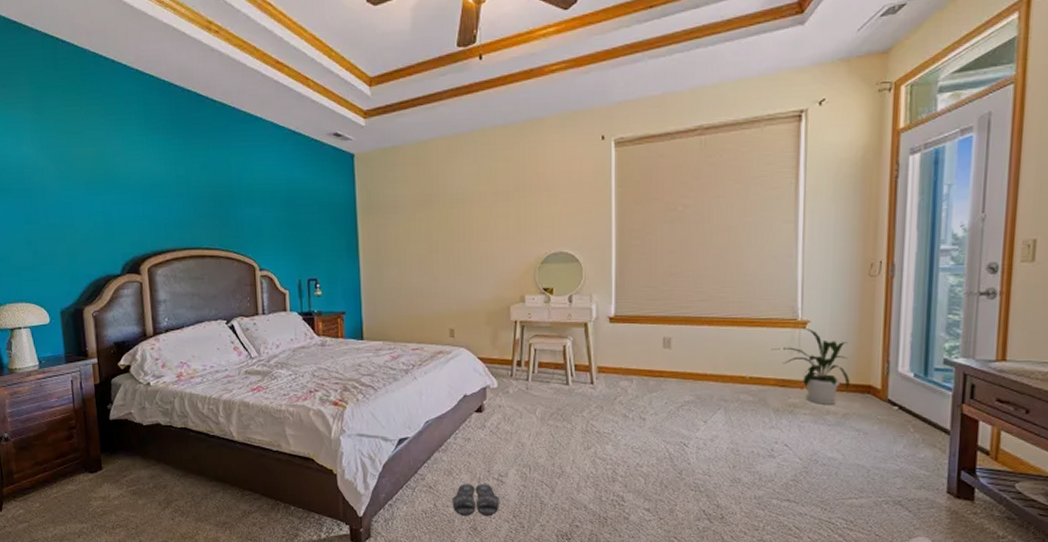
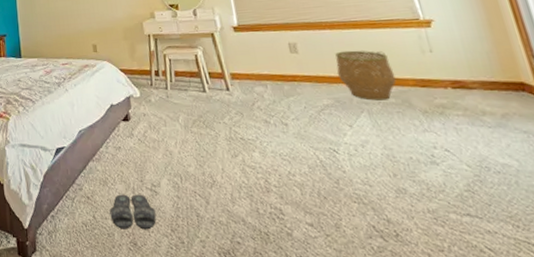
basket: none [704,348,759,398] -> present [335,50,396,101]
house plant: present [771,327,850,404] -> none [401,26,499,105]

